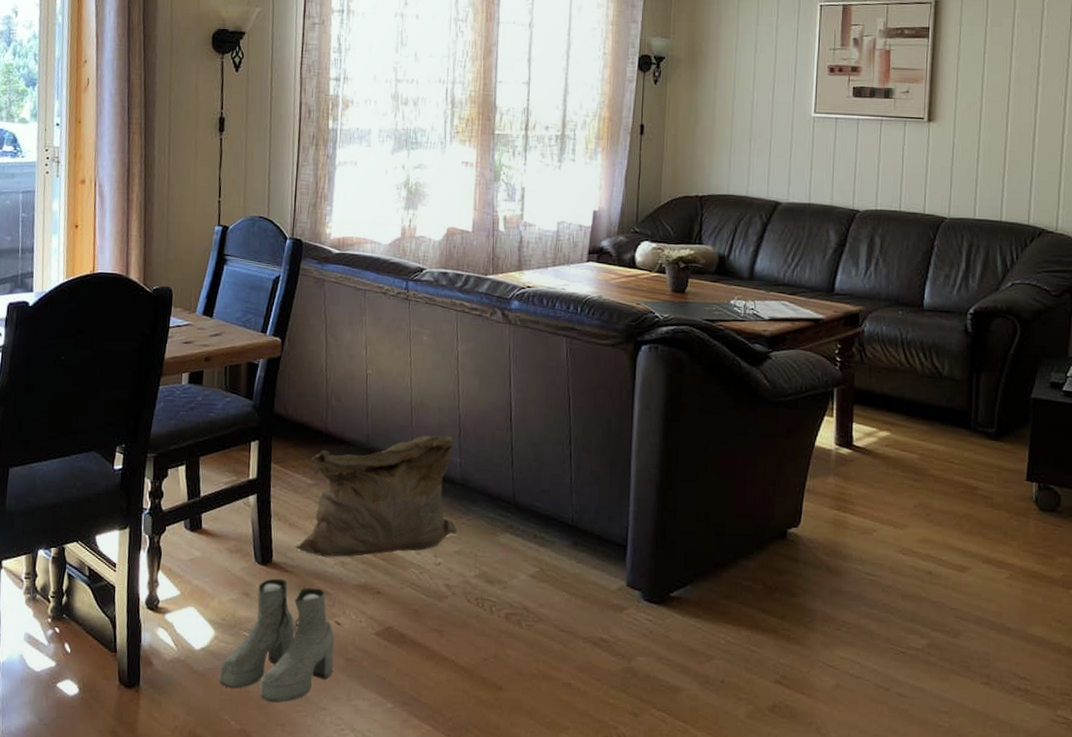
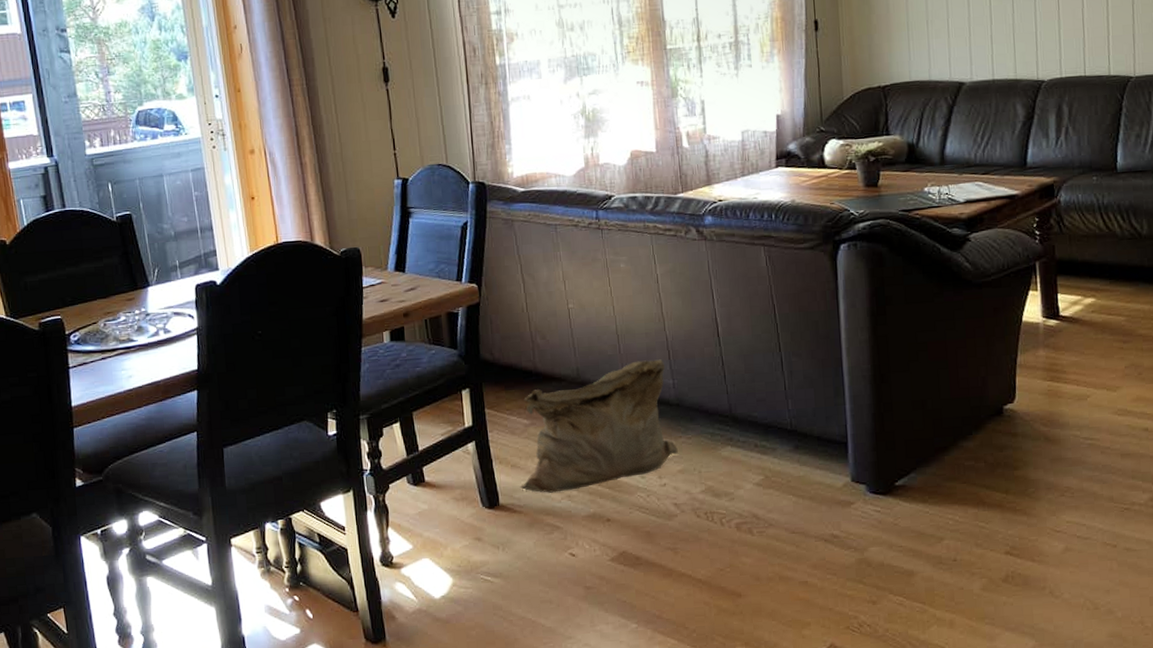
boots: present [219,578,335,703] -> none [462,519,574,638]

